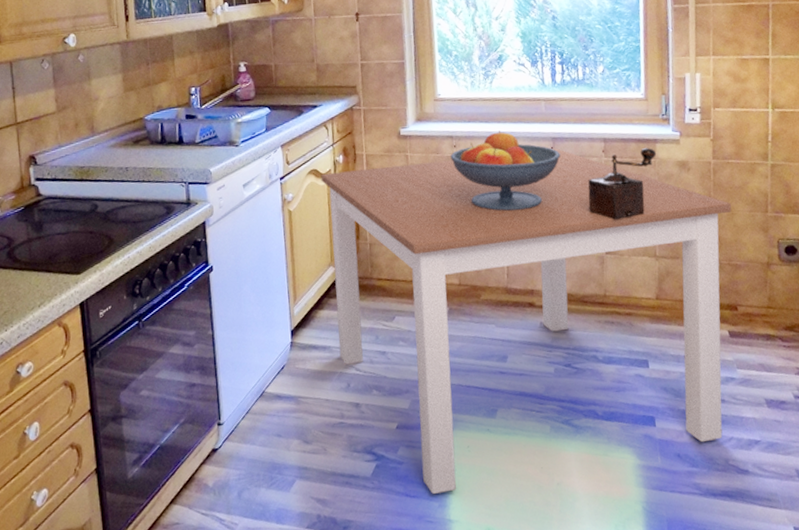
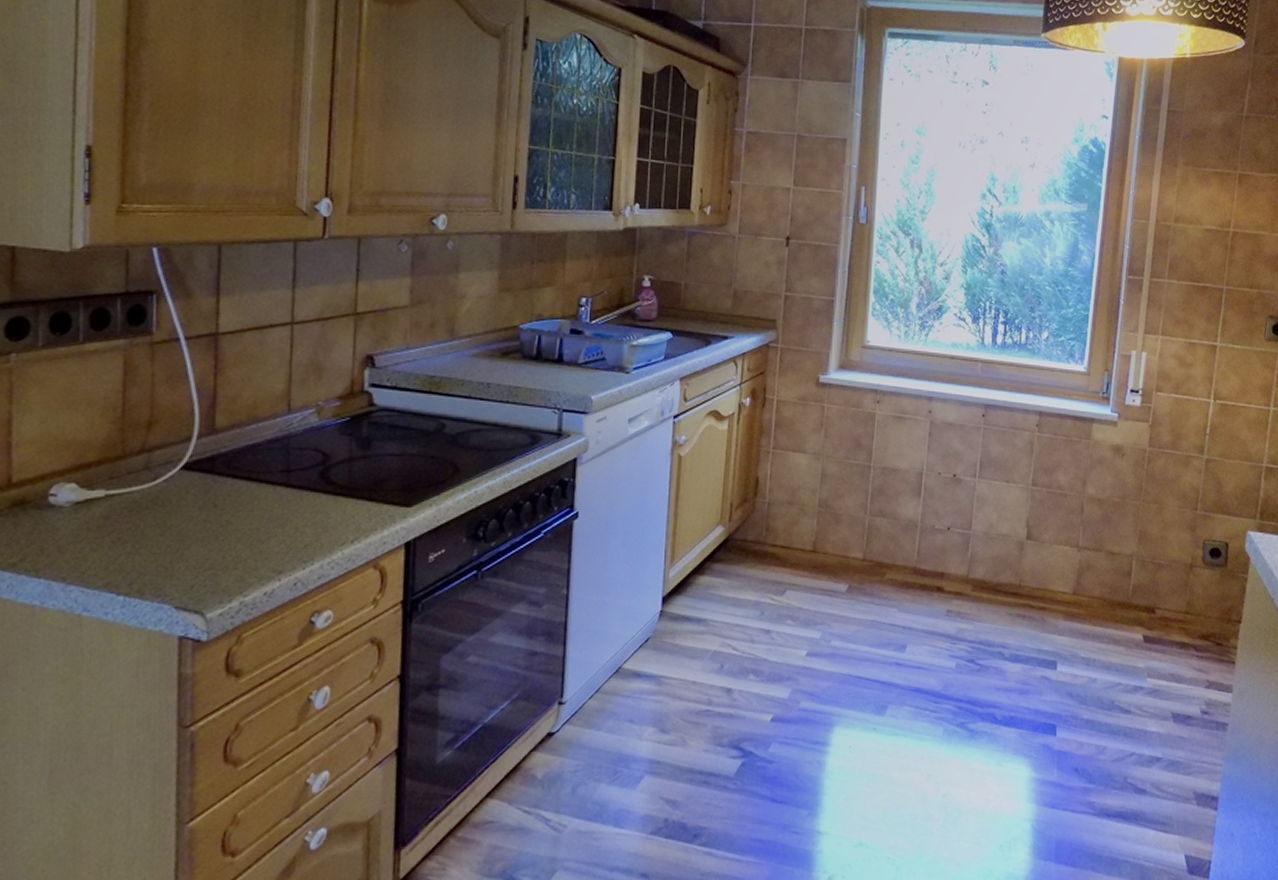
dining table: present [320,148,732,494] -> none [716,416,1161,800]
fruit bowl: present [450,130,561,211] -> none [872,390,991,482]
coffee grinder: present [588,147,657,220] -> none [1014,426,1092,502]

